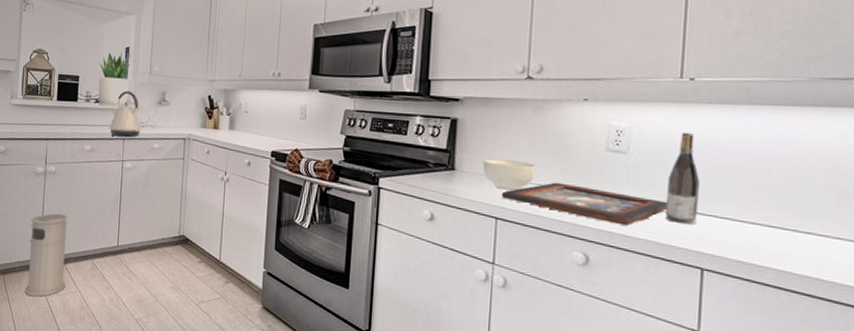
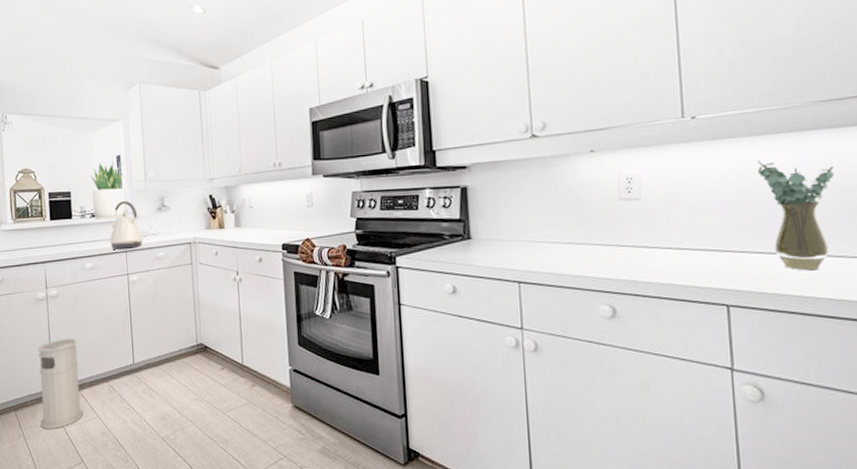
bowl: present [482,159,537,191] -> none [498,221,553,252]
decorative tray: present [501,182,667,226] -> none [521,237,685,273]
wine bottle: present [664,132,701,225] -> none [683,170,717,264]
vase: none [750,130,829,247] -> present [757,161,834,271]

